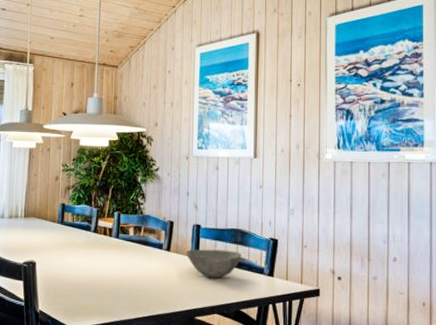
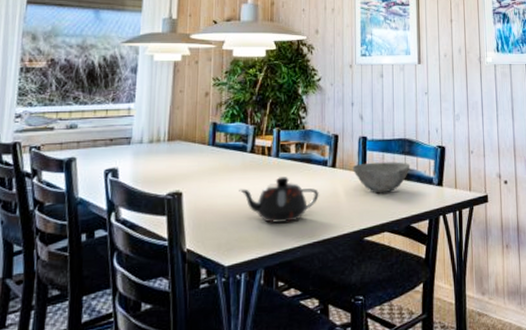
teapot: none [83,256,154,297] -> present [239,177,319,224]

